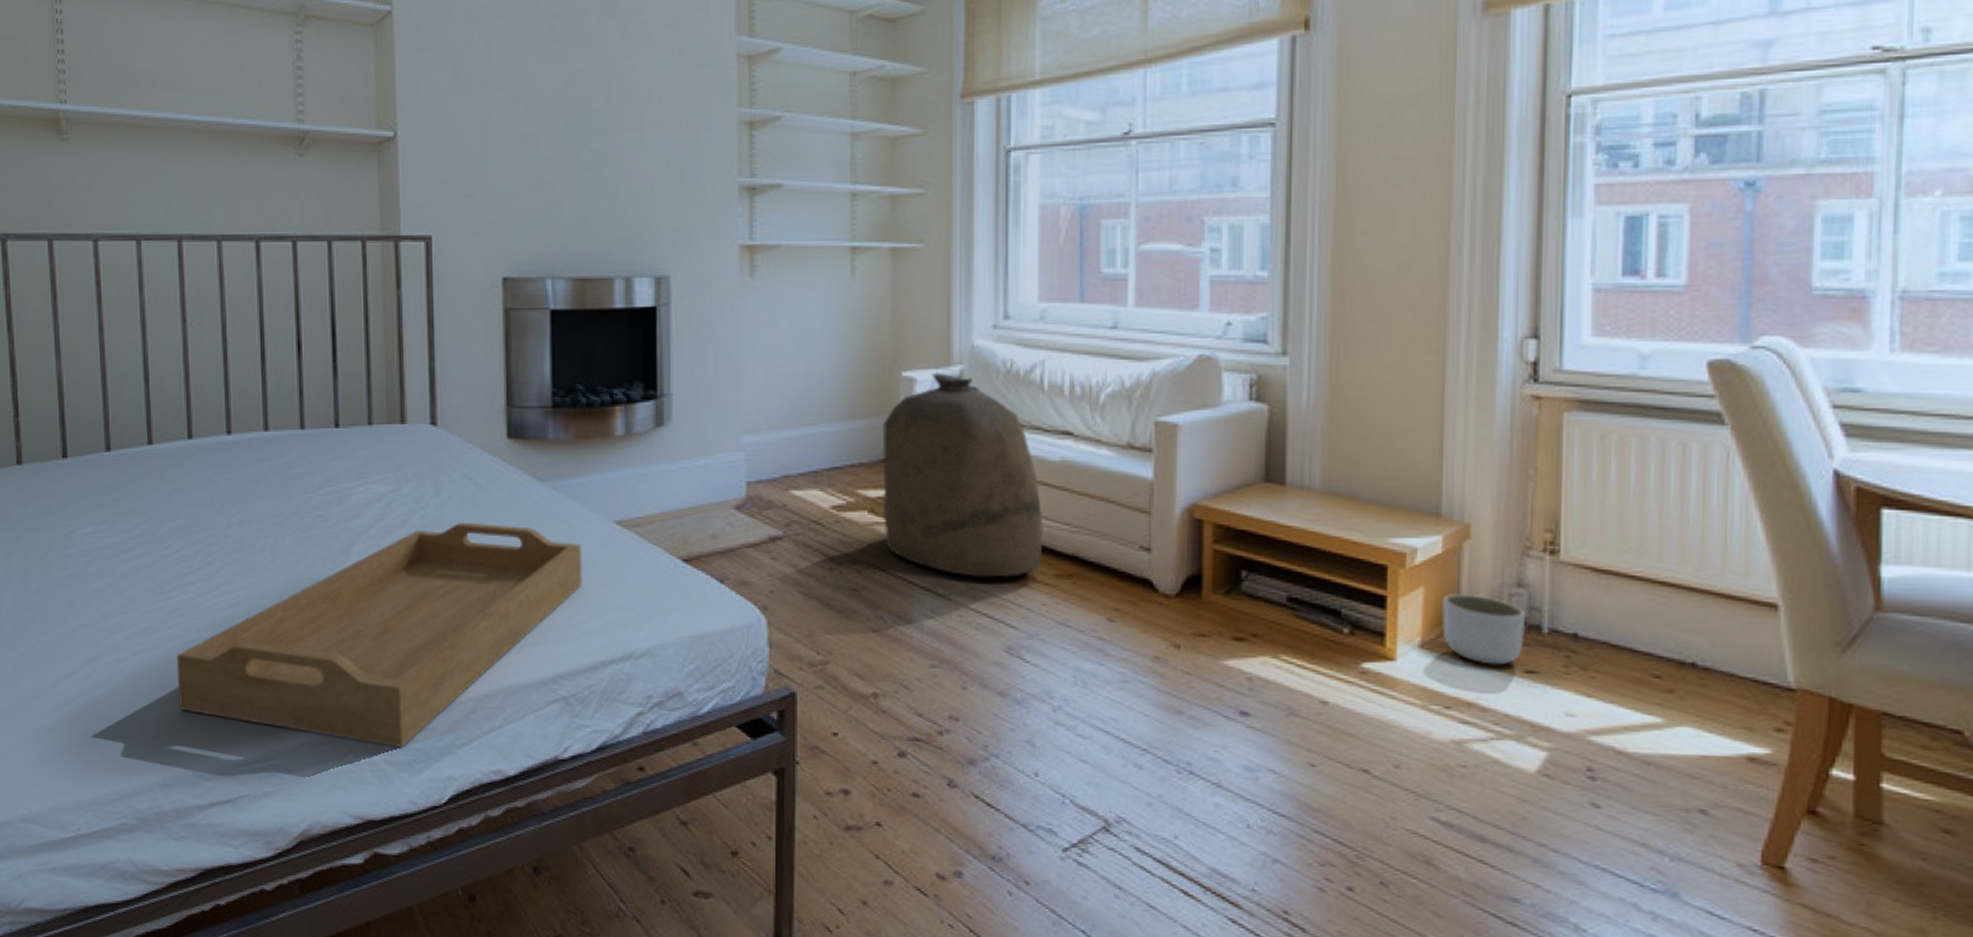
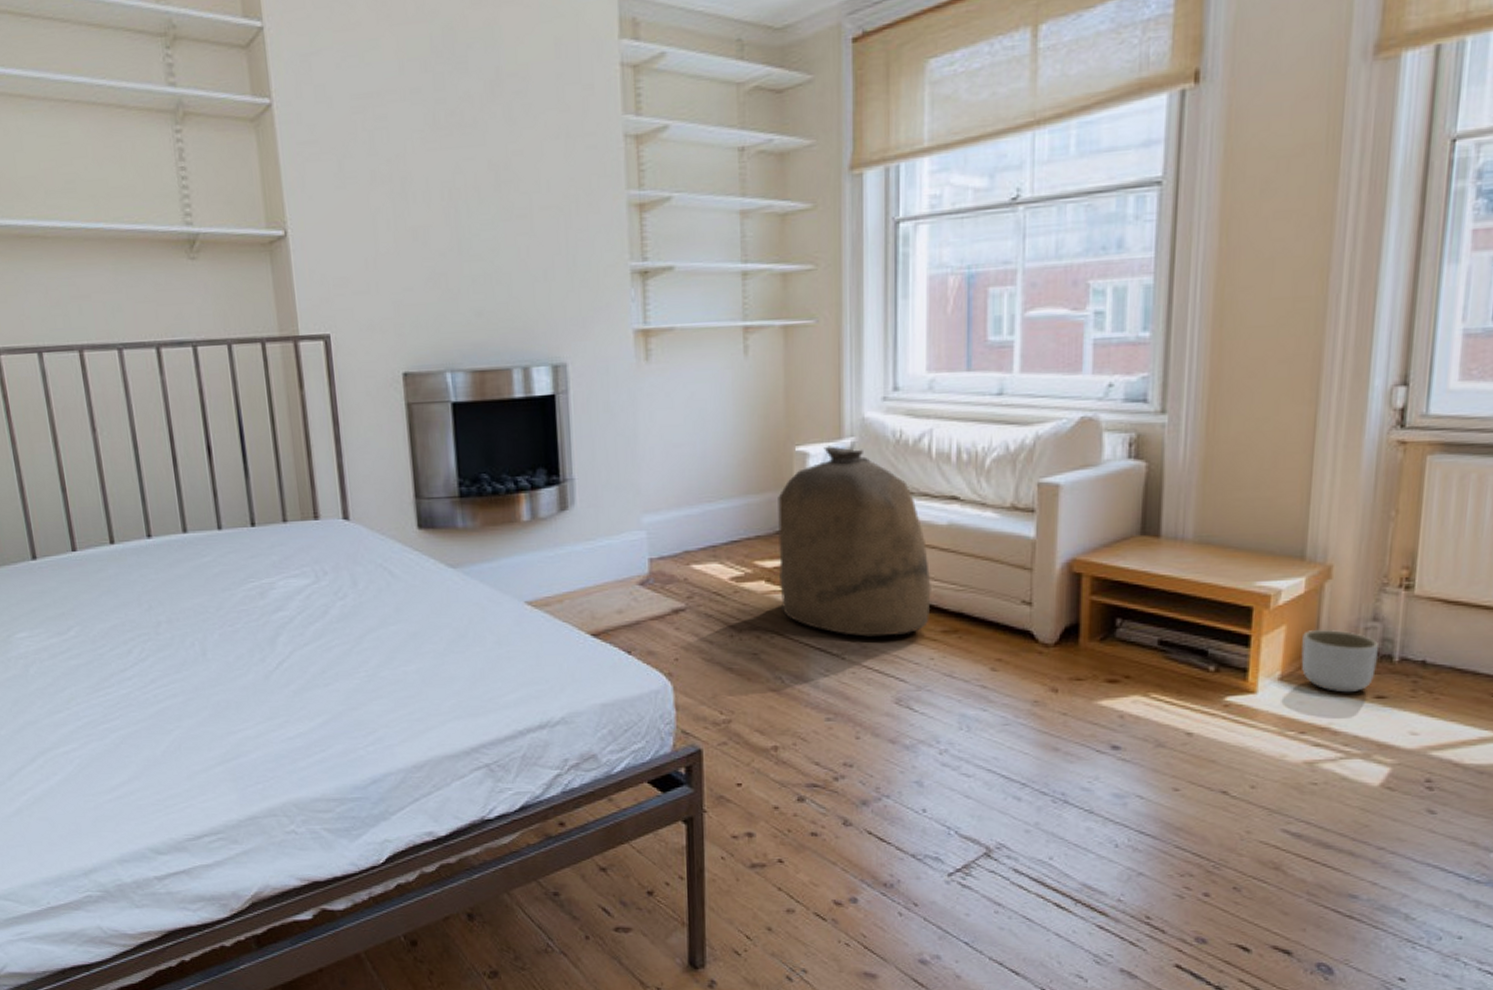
serving tray: present [176,522,582,748] -> none [121,609,498,816]

